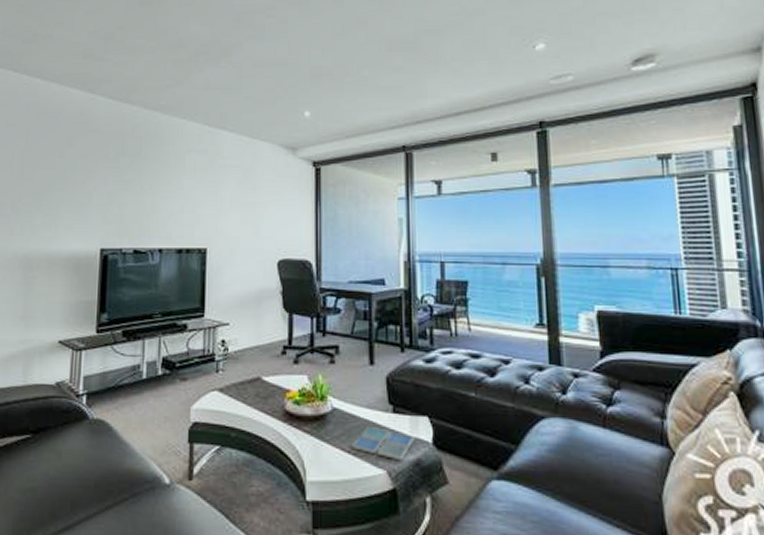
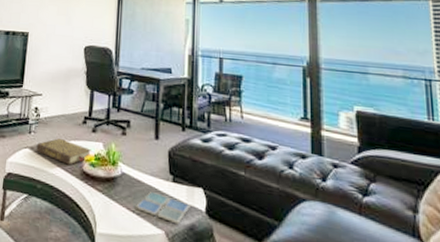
book: none [226,374,294,406] -> present [36,137,91,165]

